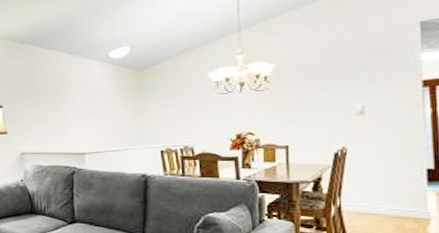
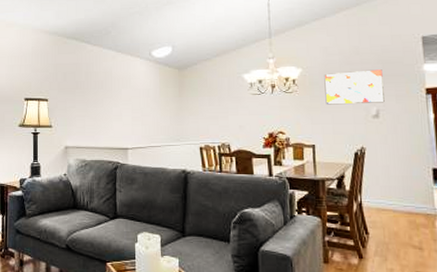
wall art: none [300,61,372,102] -> present [324,69,385,105]

